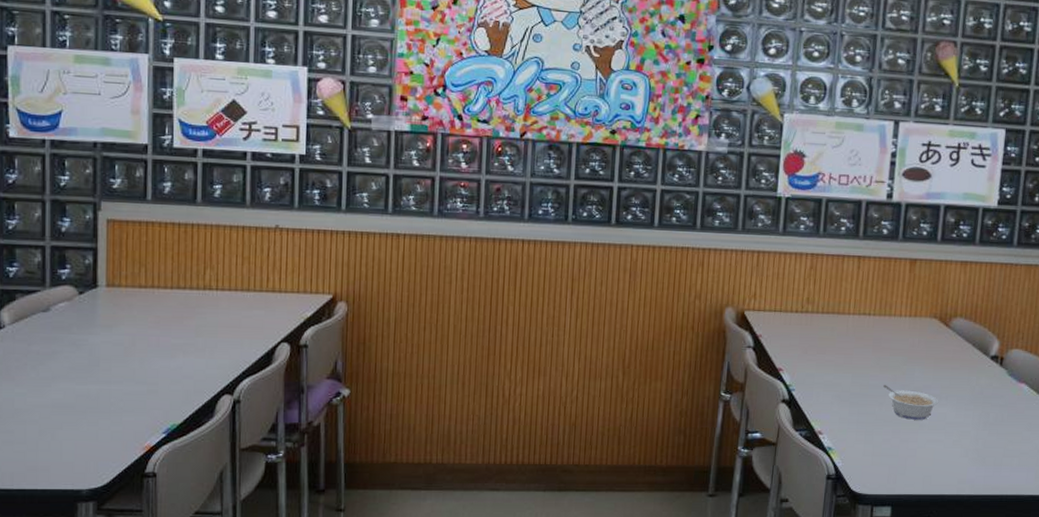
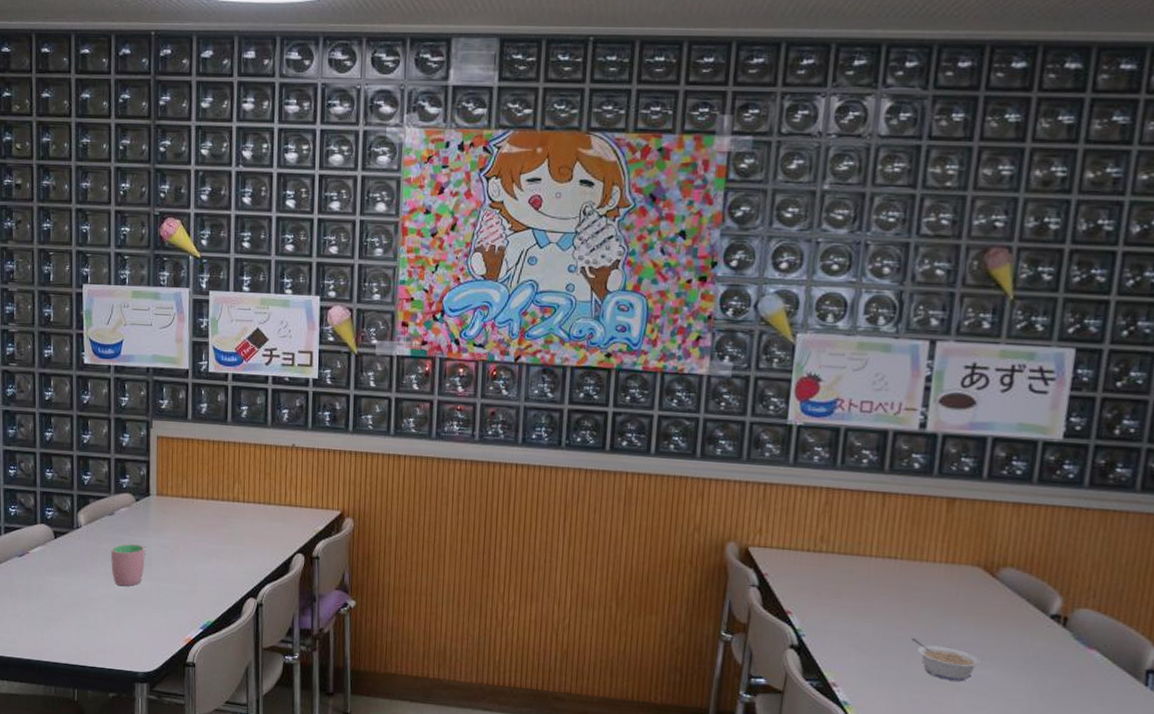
cup: none [45,344,91,392] -> present [111,544,145,586]

